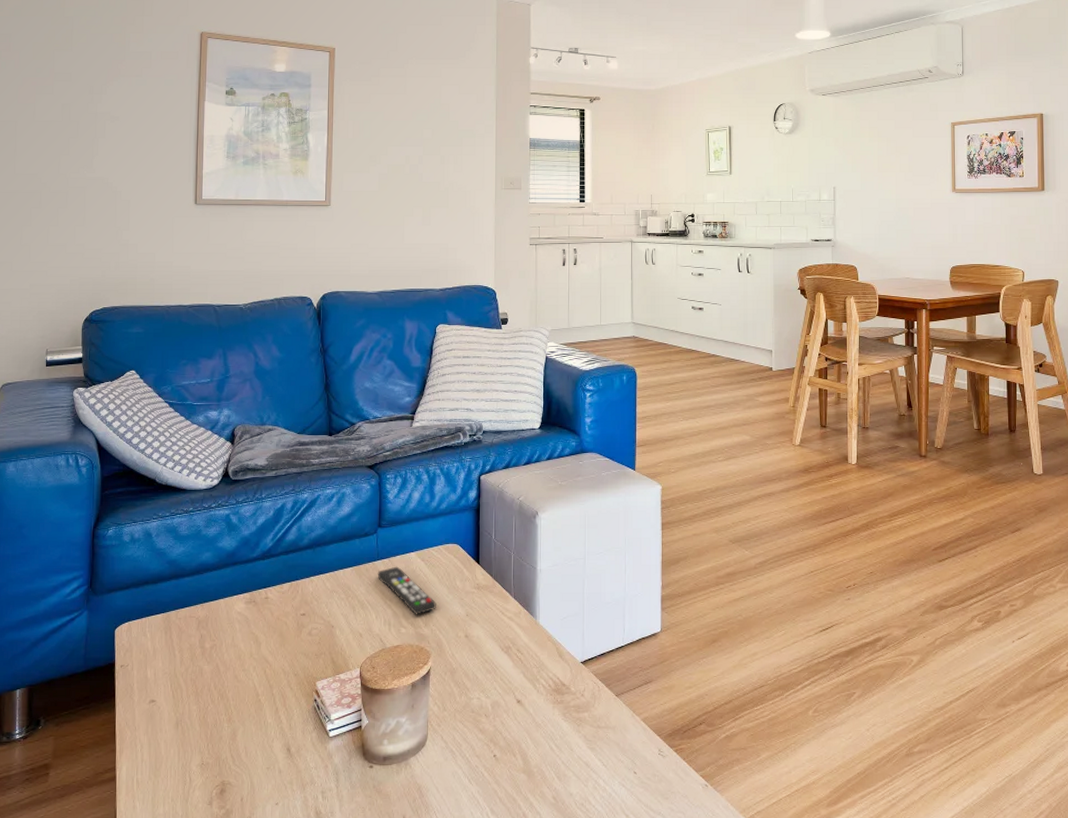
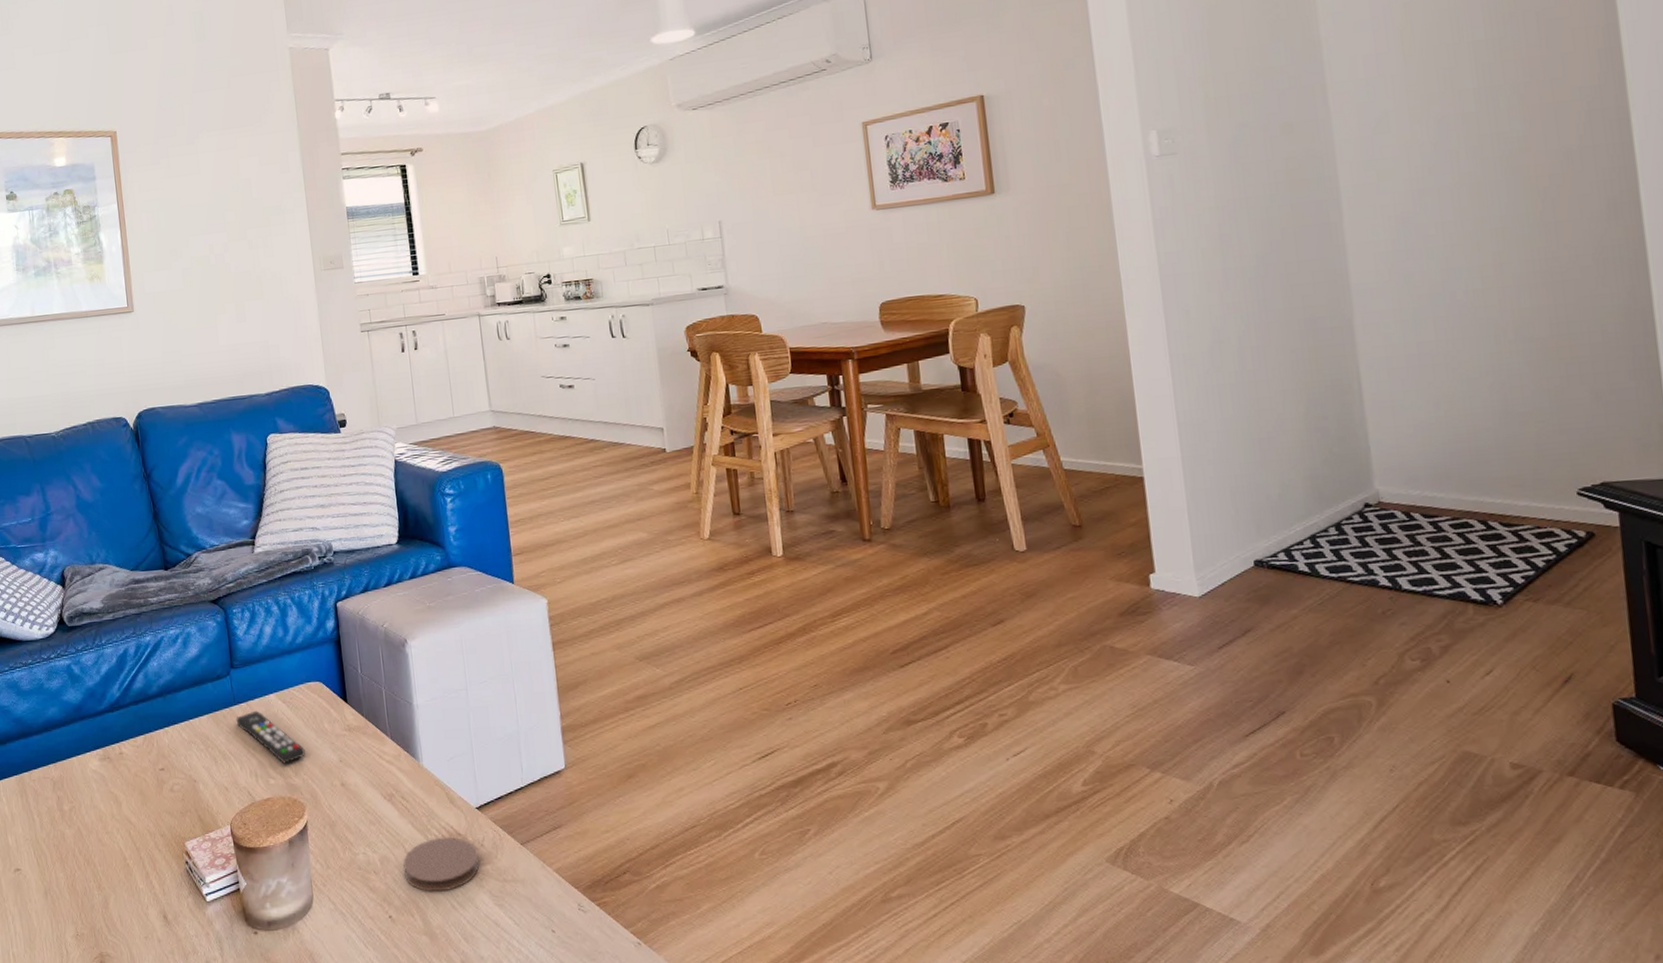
coaster: none [512,687,578,735] -> present [403,837,480,892]

